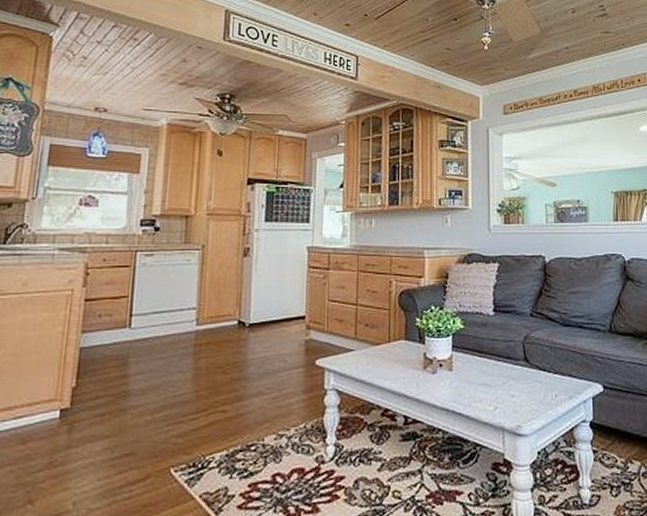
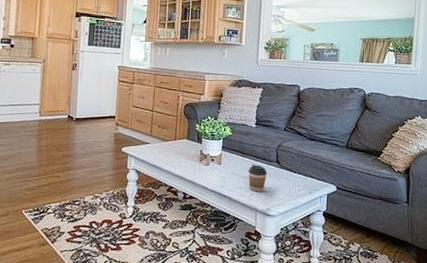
coffee cup: none [488,366,514,404] -> present [248,164,268,192]

